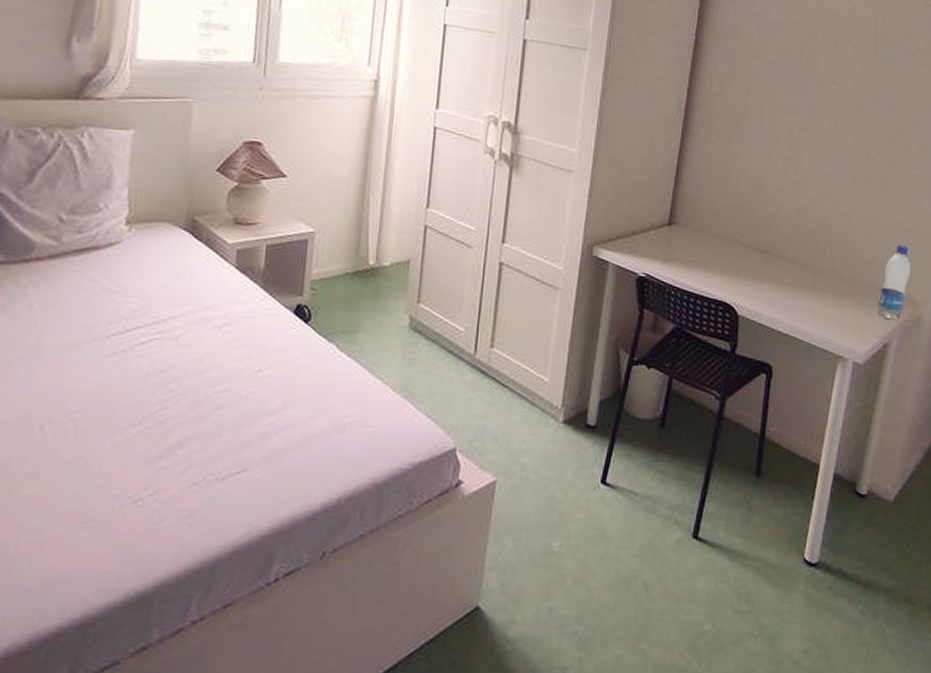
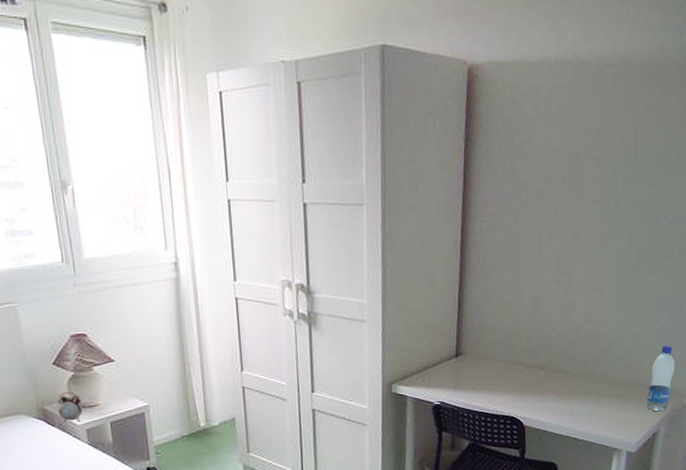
alarm clock: none [209,204,240,240] -> present [57,392,83,423]

